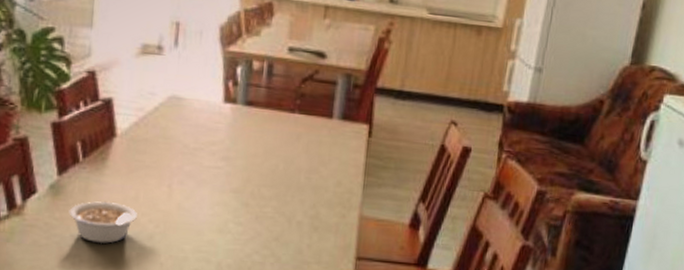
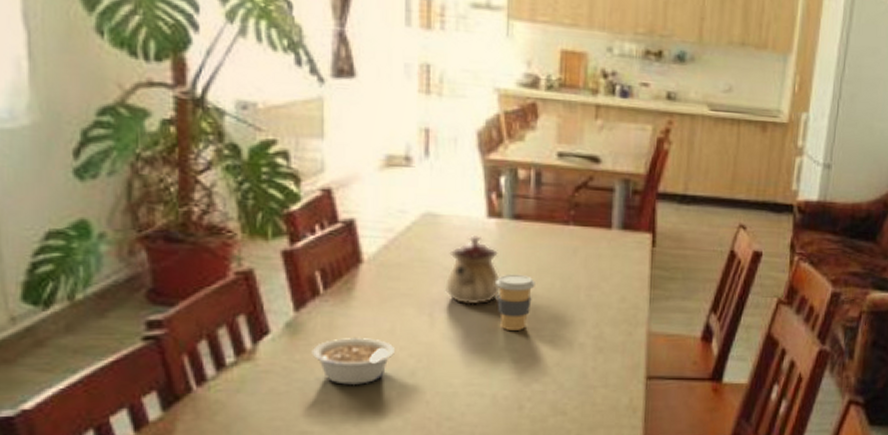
teapot: none [183,117,231,180] -> present [445,234,500,305]
coffee cup: none [227,154,262,206] -> present [496,274,535,330]

